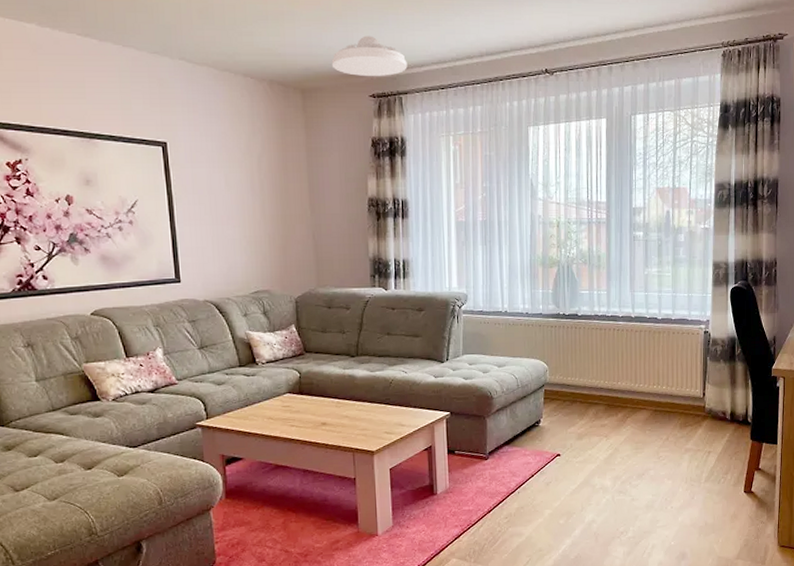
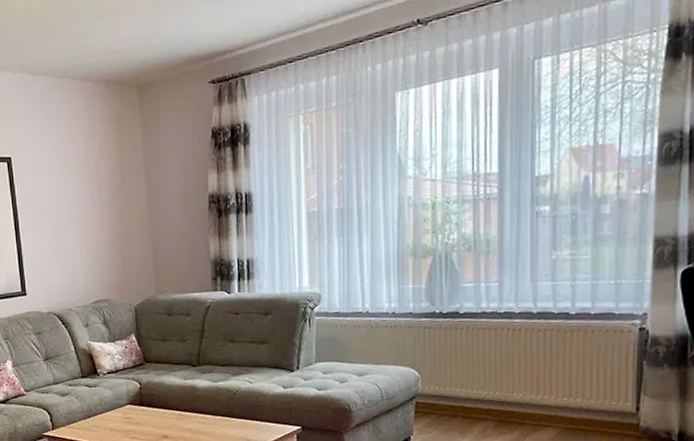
ceiling light: present [331,36,407,76] -> none [168,15,250,63]

